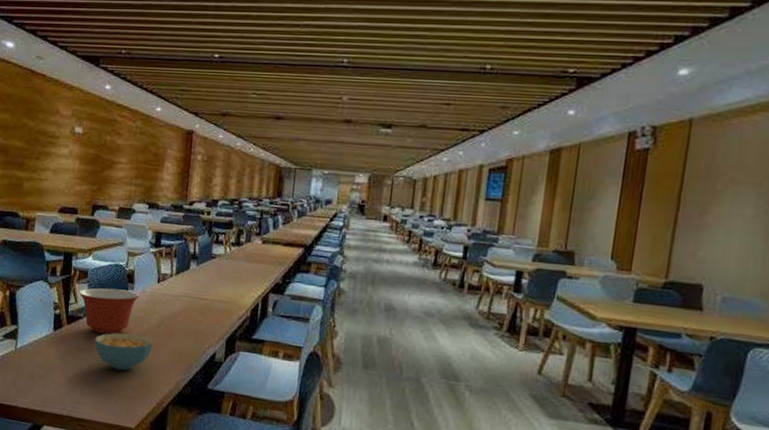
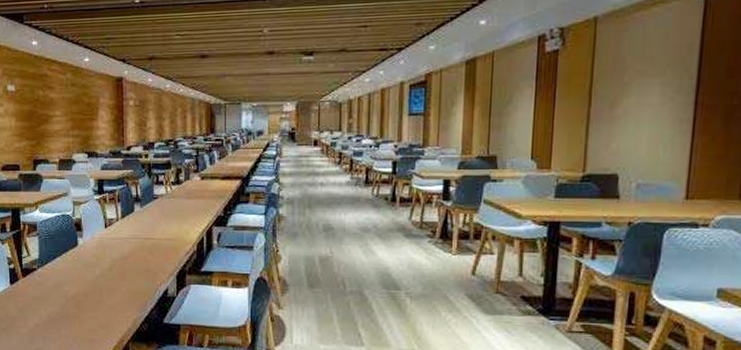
mixing bowl: present [78,288,139,335] -> none [30,238,88,282]
cereal bowl: present [94,332,153,371] -> none [51,279,107,315]

